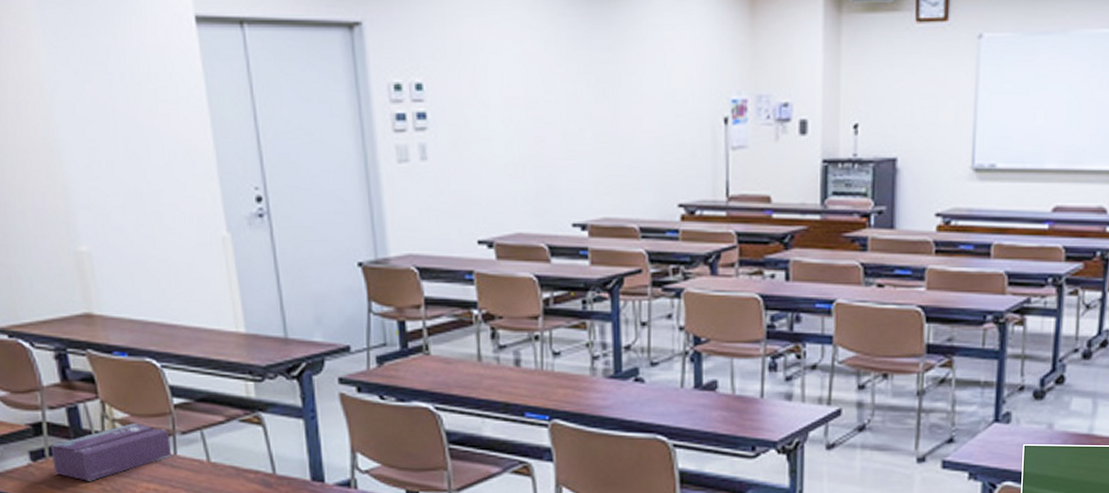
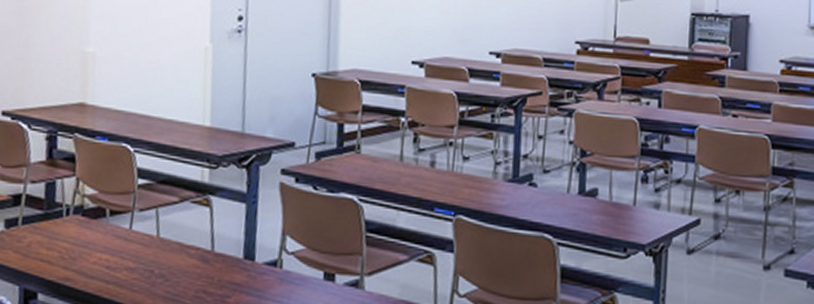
tissue box: present [50,422,171,481] -> none [23,198,129,249]

